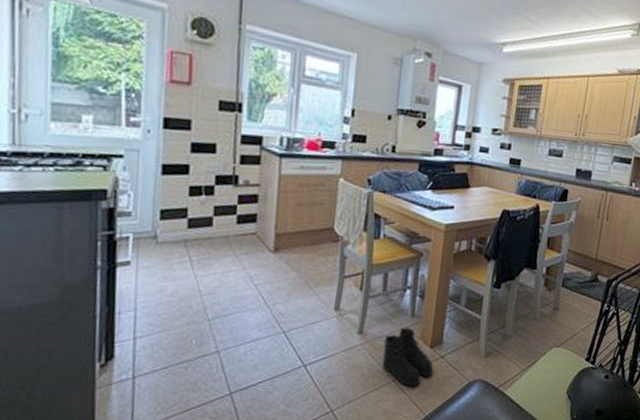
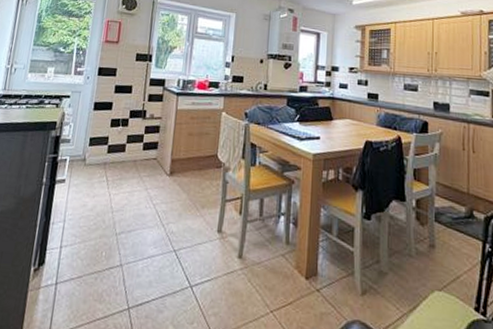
boots: present [383,327,434,387] -> none [261,254,310,321]

